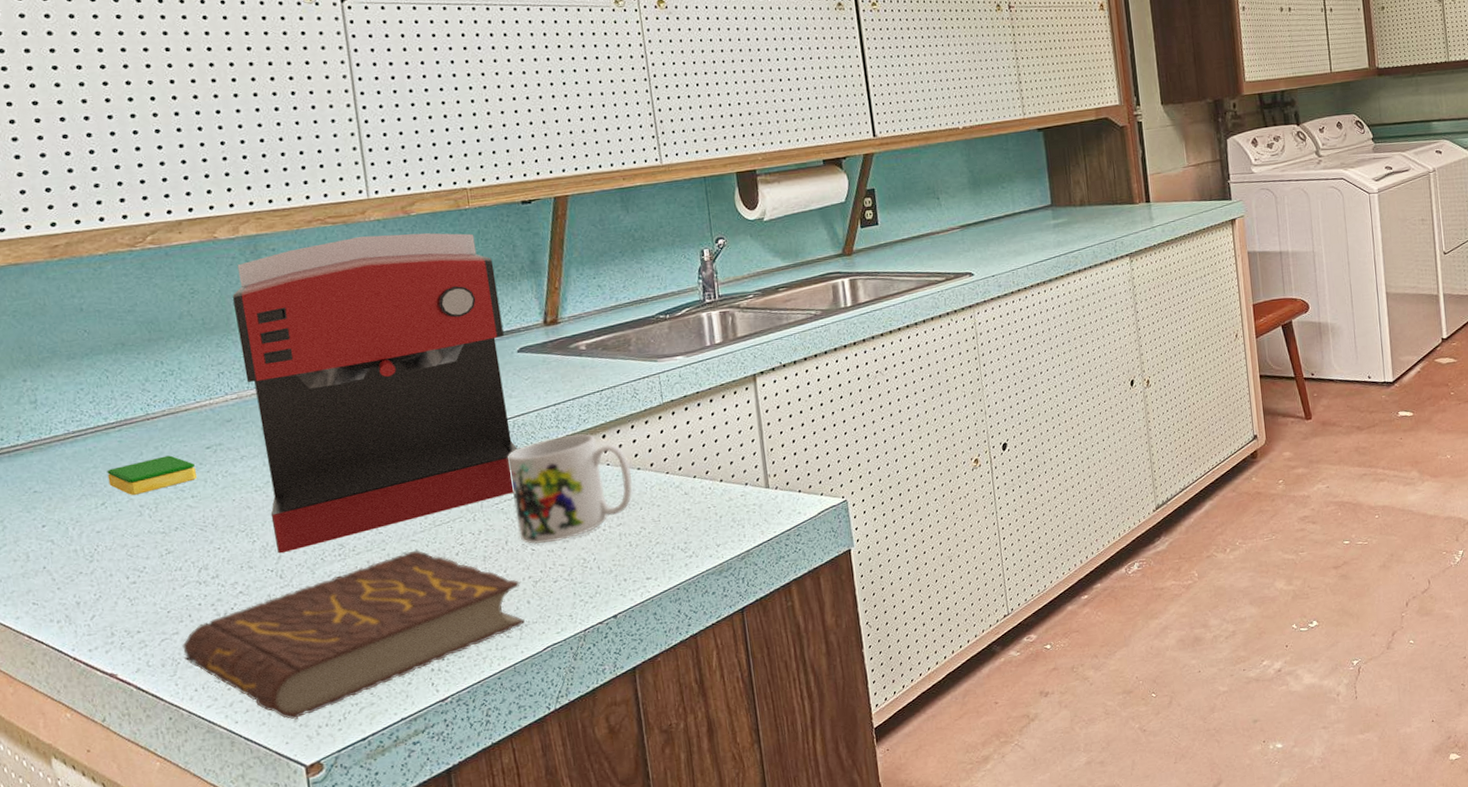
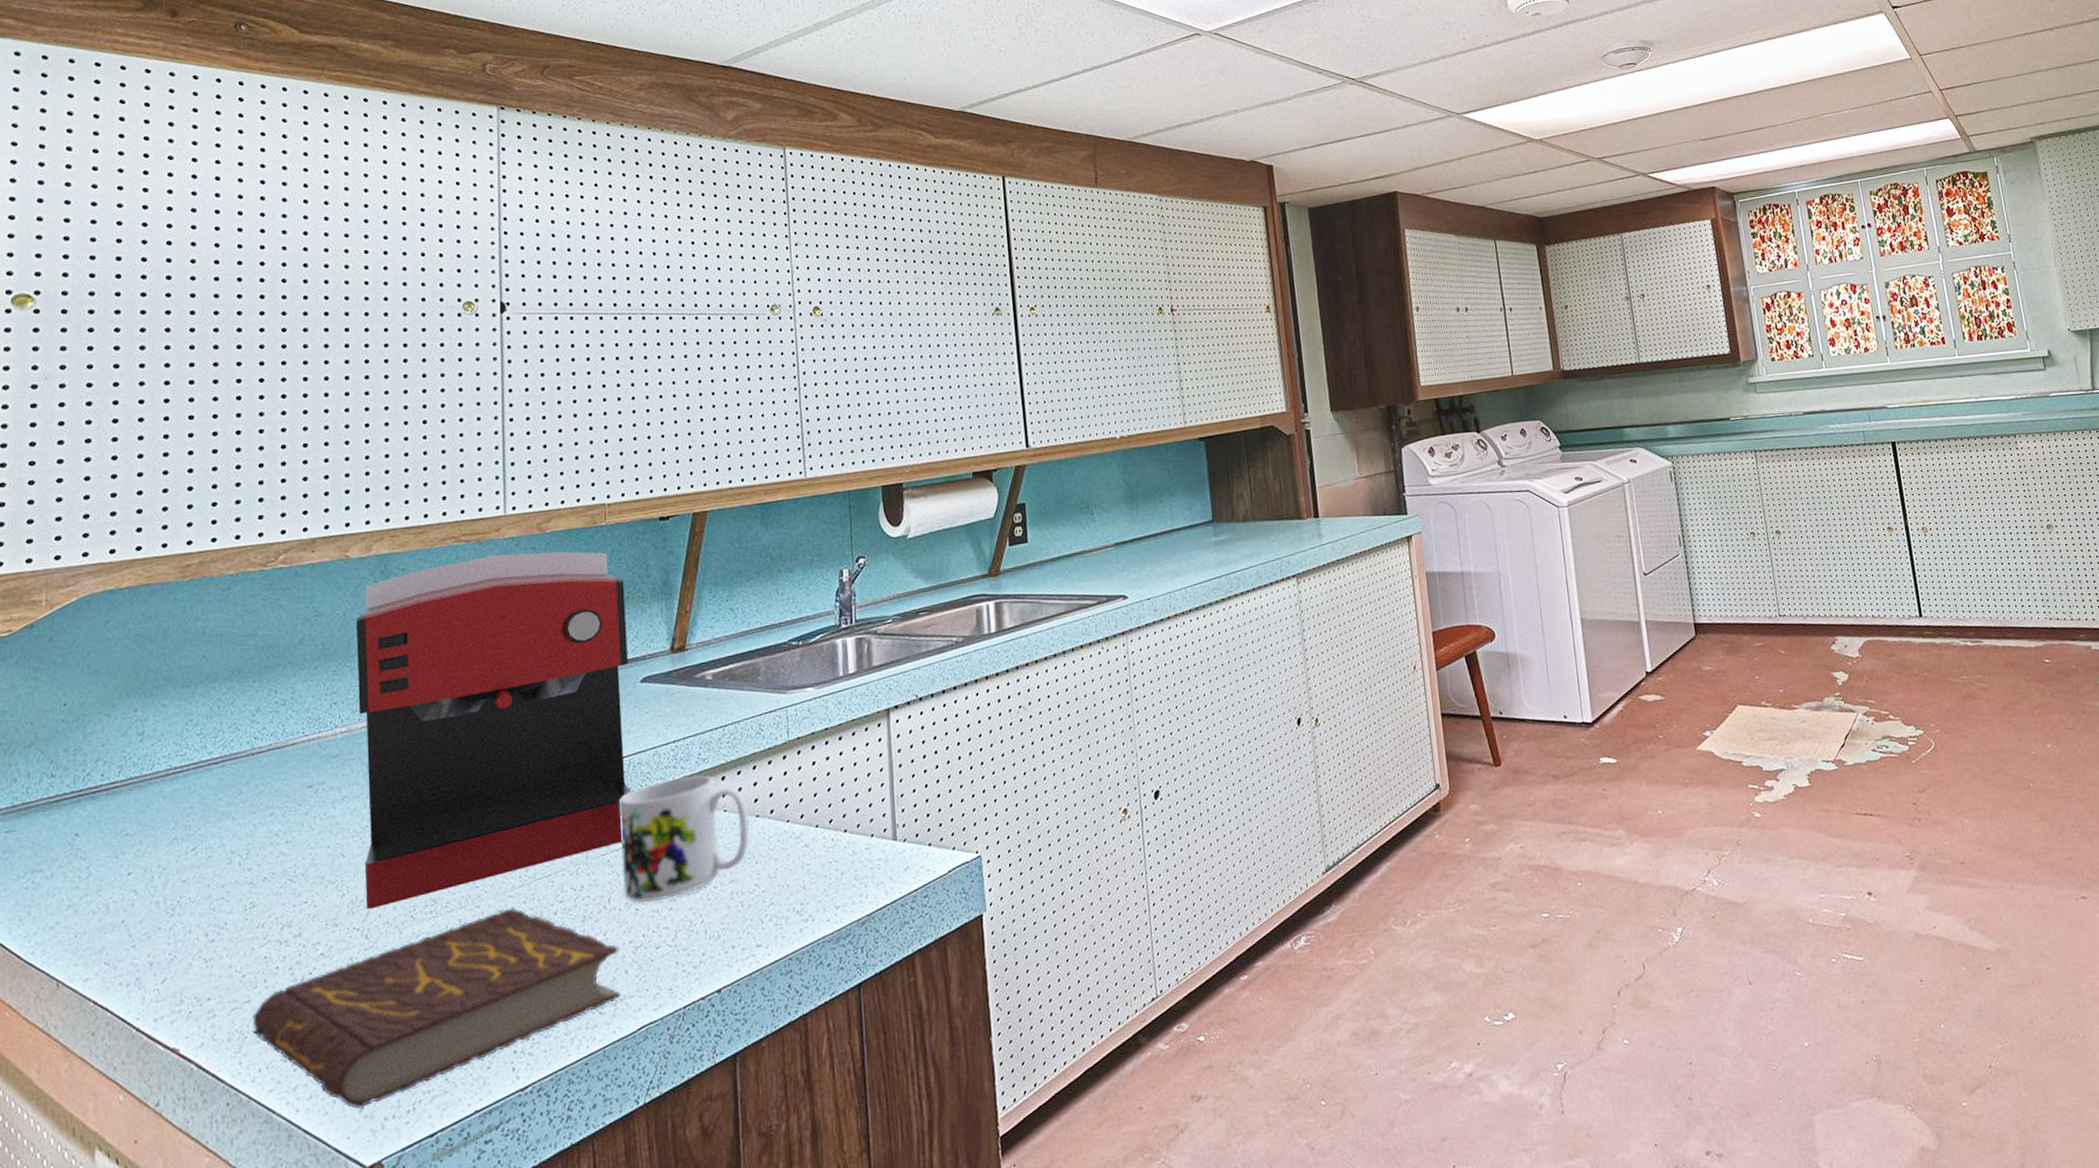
dish sponge: present [107,455,197,496] -> none [203,795,293,841]

